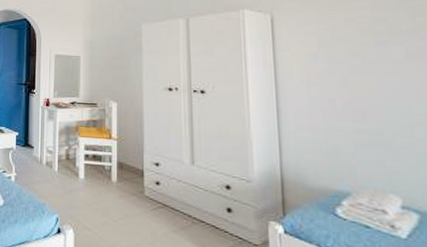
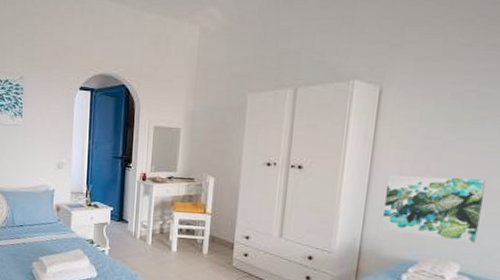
wall art: none [298,100,413,173] -> present [382,176,487,243]

